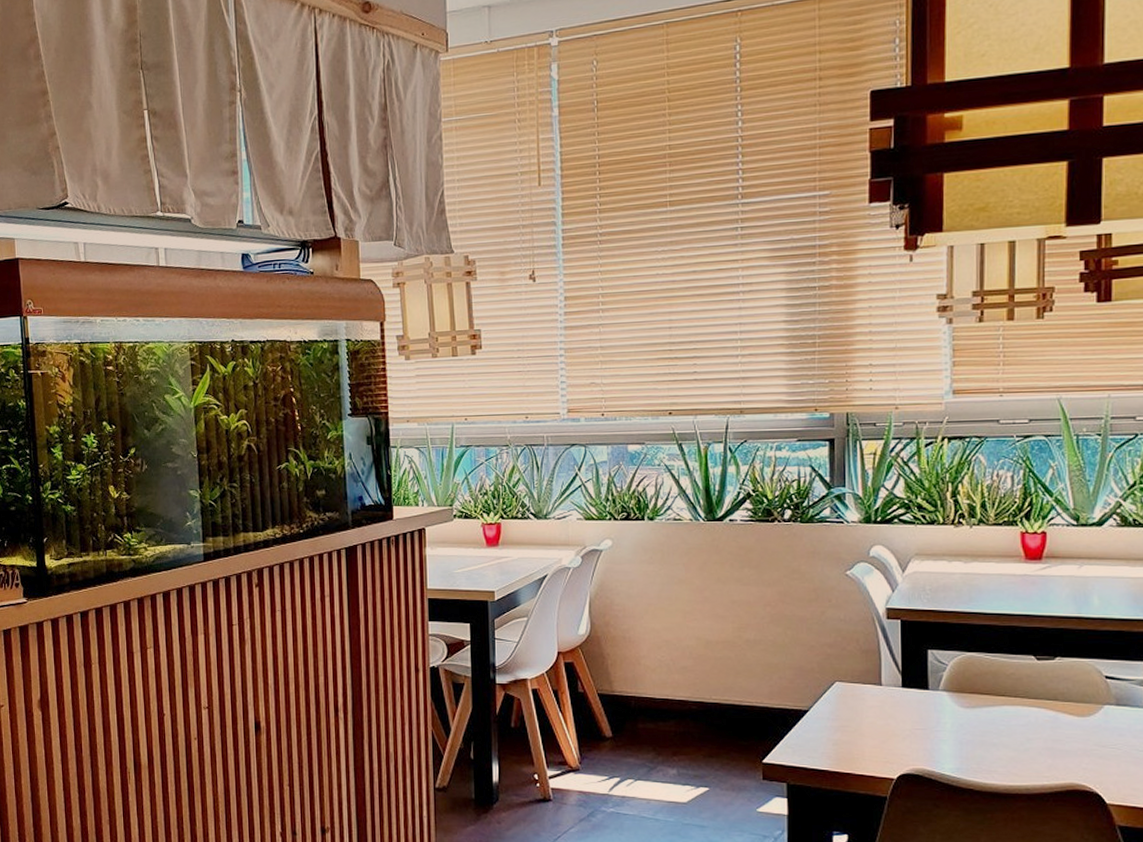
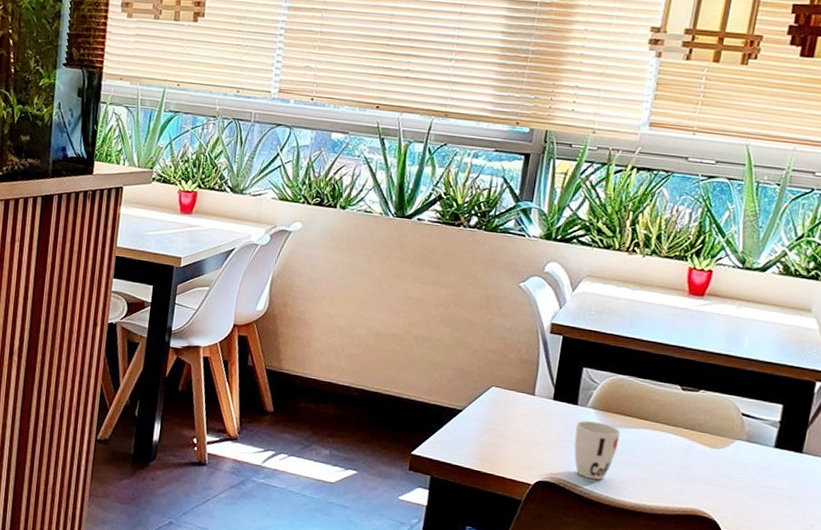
cup: none [931,705,980,766] -> present [574,420,621,480]

